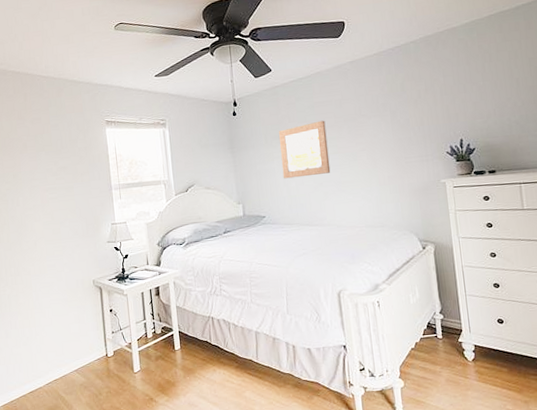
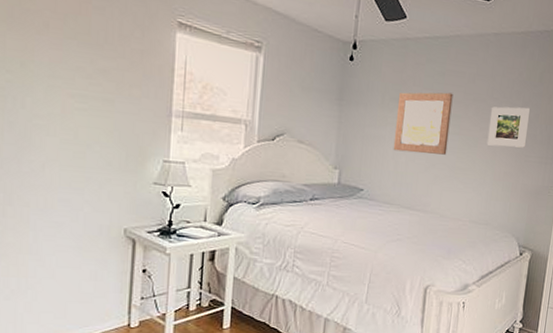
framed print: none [362,115,403,156] -> present [487,106,530,148]

